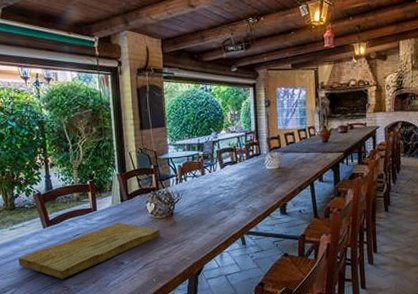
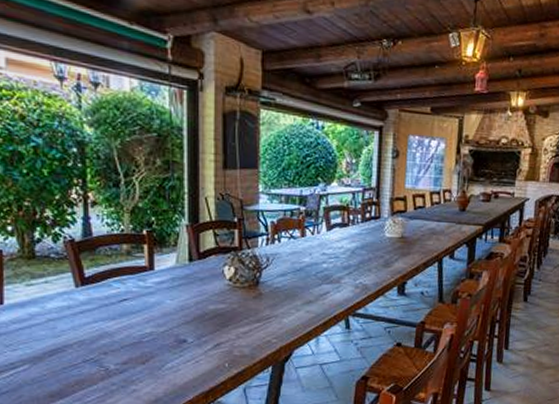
cutting board: present [18,223,160,279] -> none [37,288,239,356]

